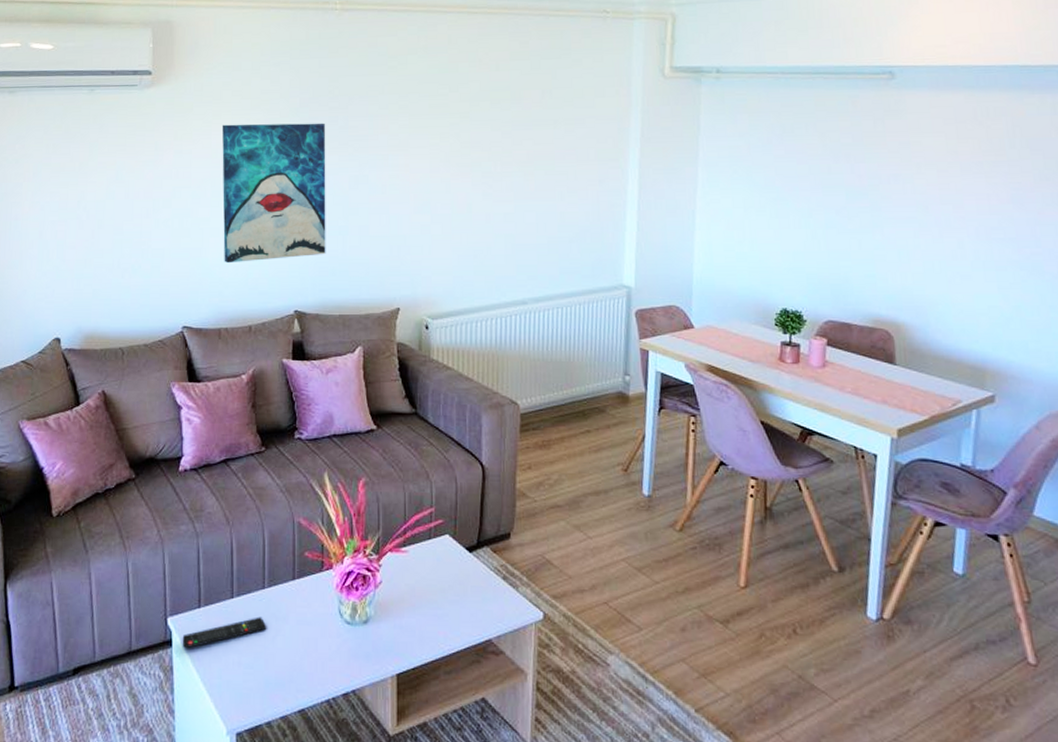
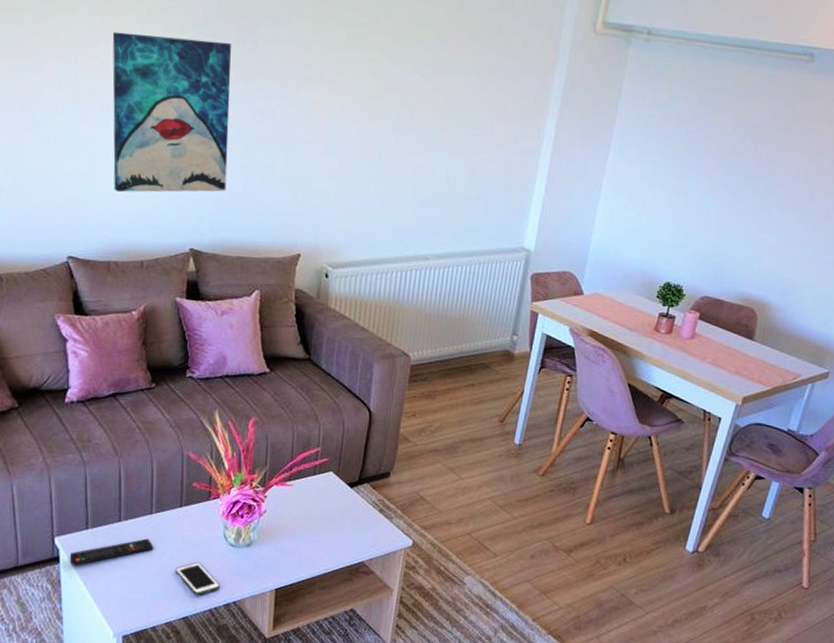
cell phone: none [290,643,338,683] -> present [175,562,221,595]

